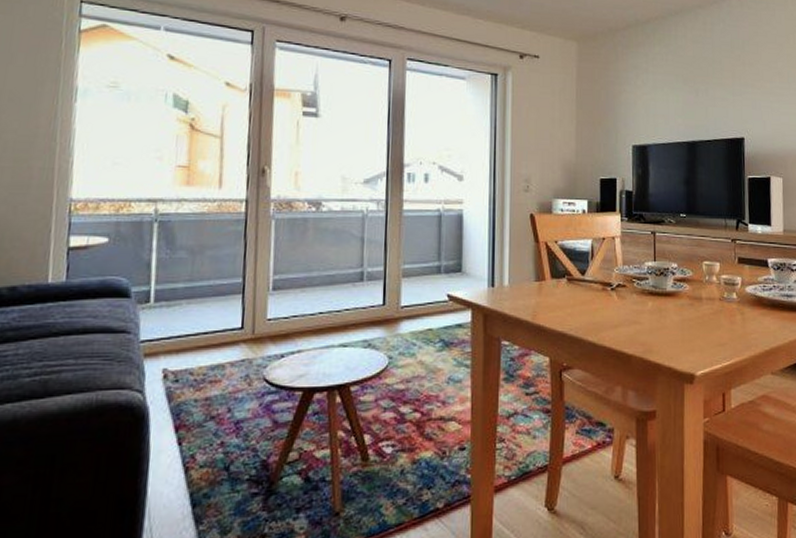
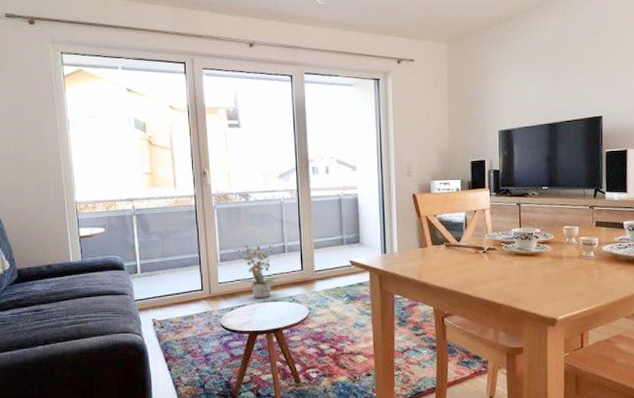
potted plant: none [292,268,353,341] -> present [233,244,279,298]

